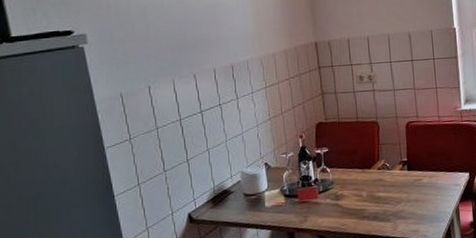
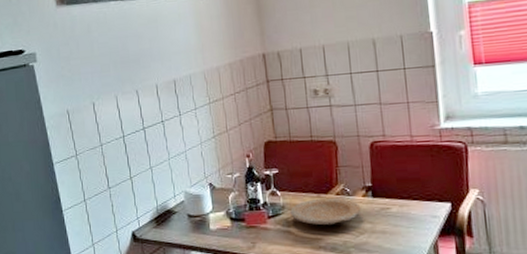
plate: none [338,172,399,198] -> present [290,197,361,226]

